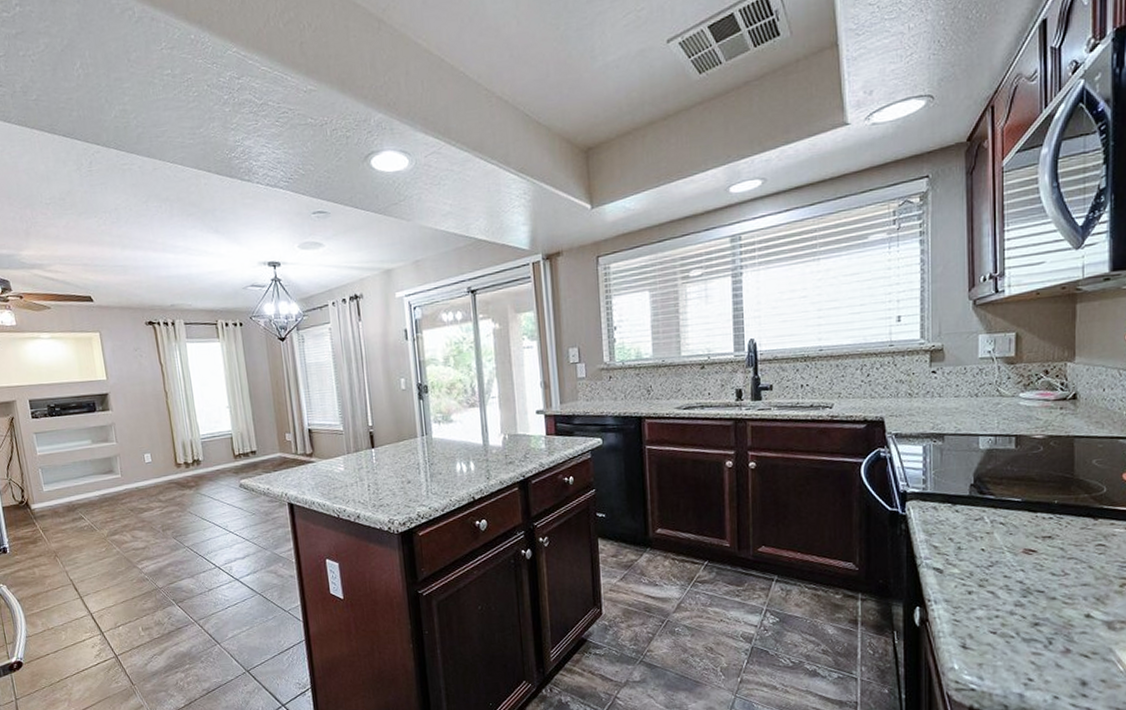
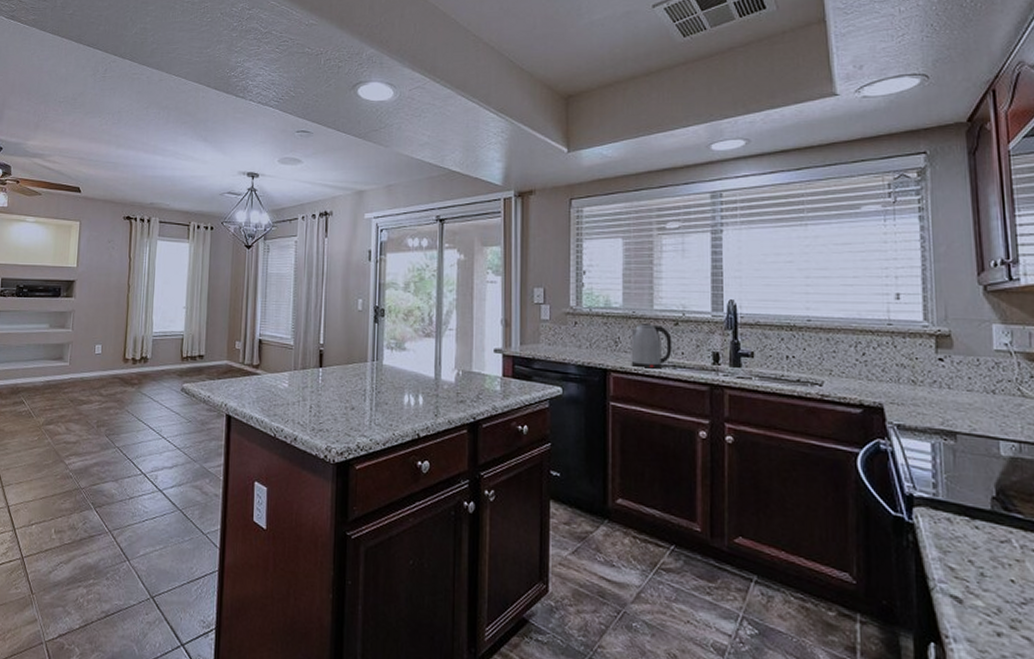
kettle: none [661,370,700,412] -> present [631,323,672,369]

